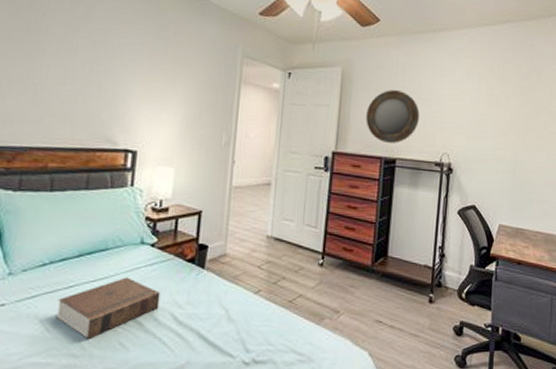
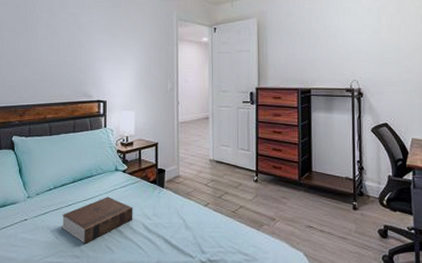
home mirror: present [366,90,420,144] -> none [281,32,328,76]

